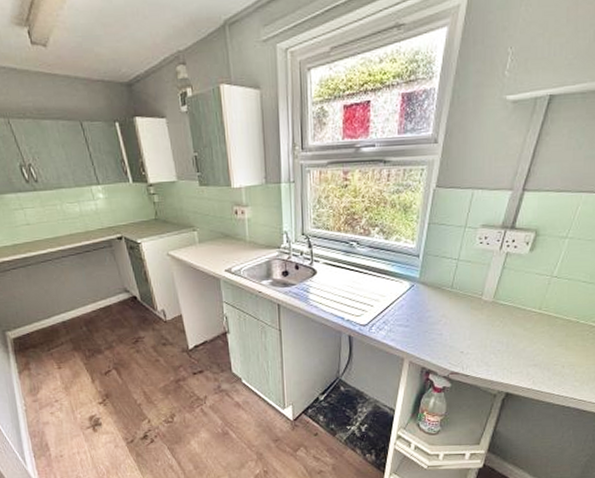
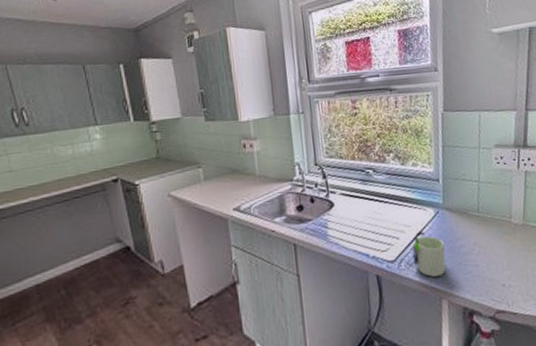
mug: none [384,302,415,341] -> present [412,231,446,277]

